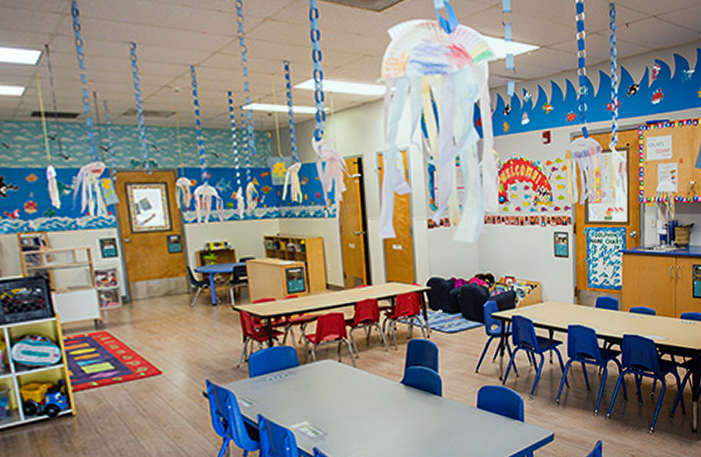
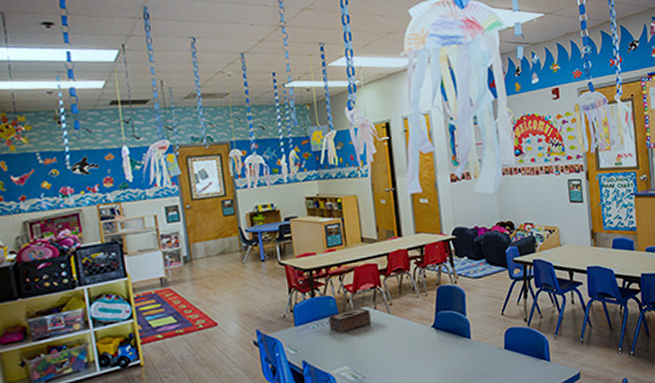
tissue box: none [287,359,336,387] -> present [328,307,372,334]

